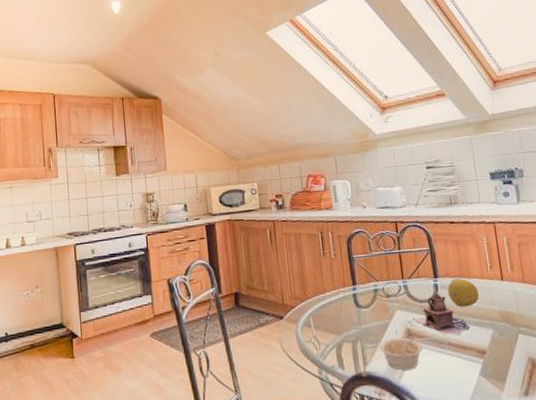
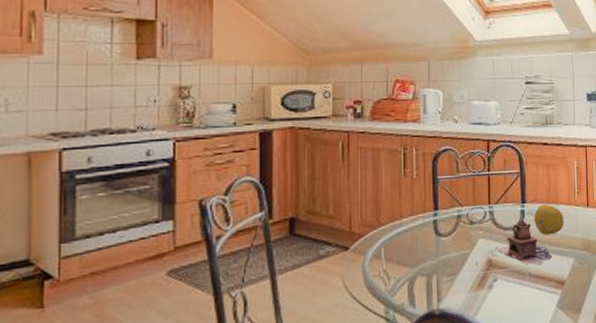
legume: present [379,333,423,370] -> none [457,264,502,306]

